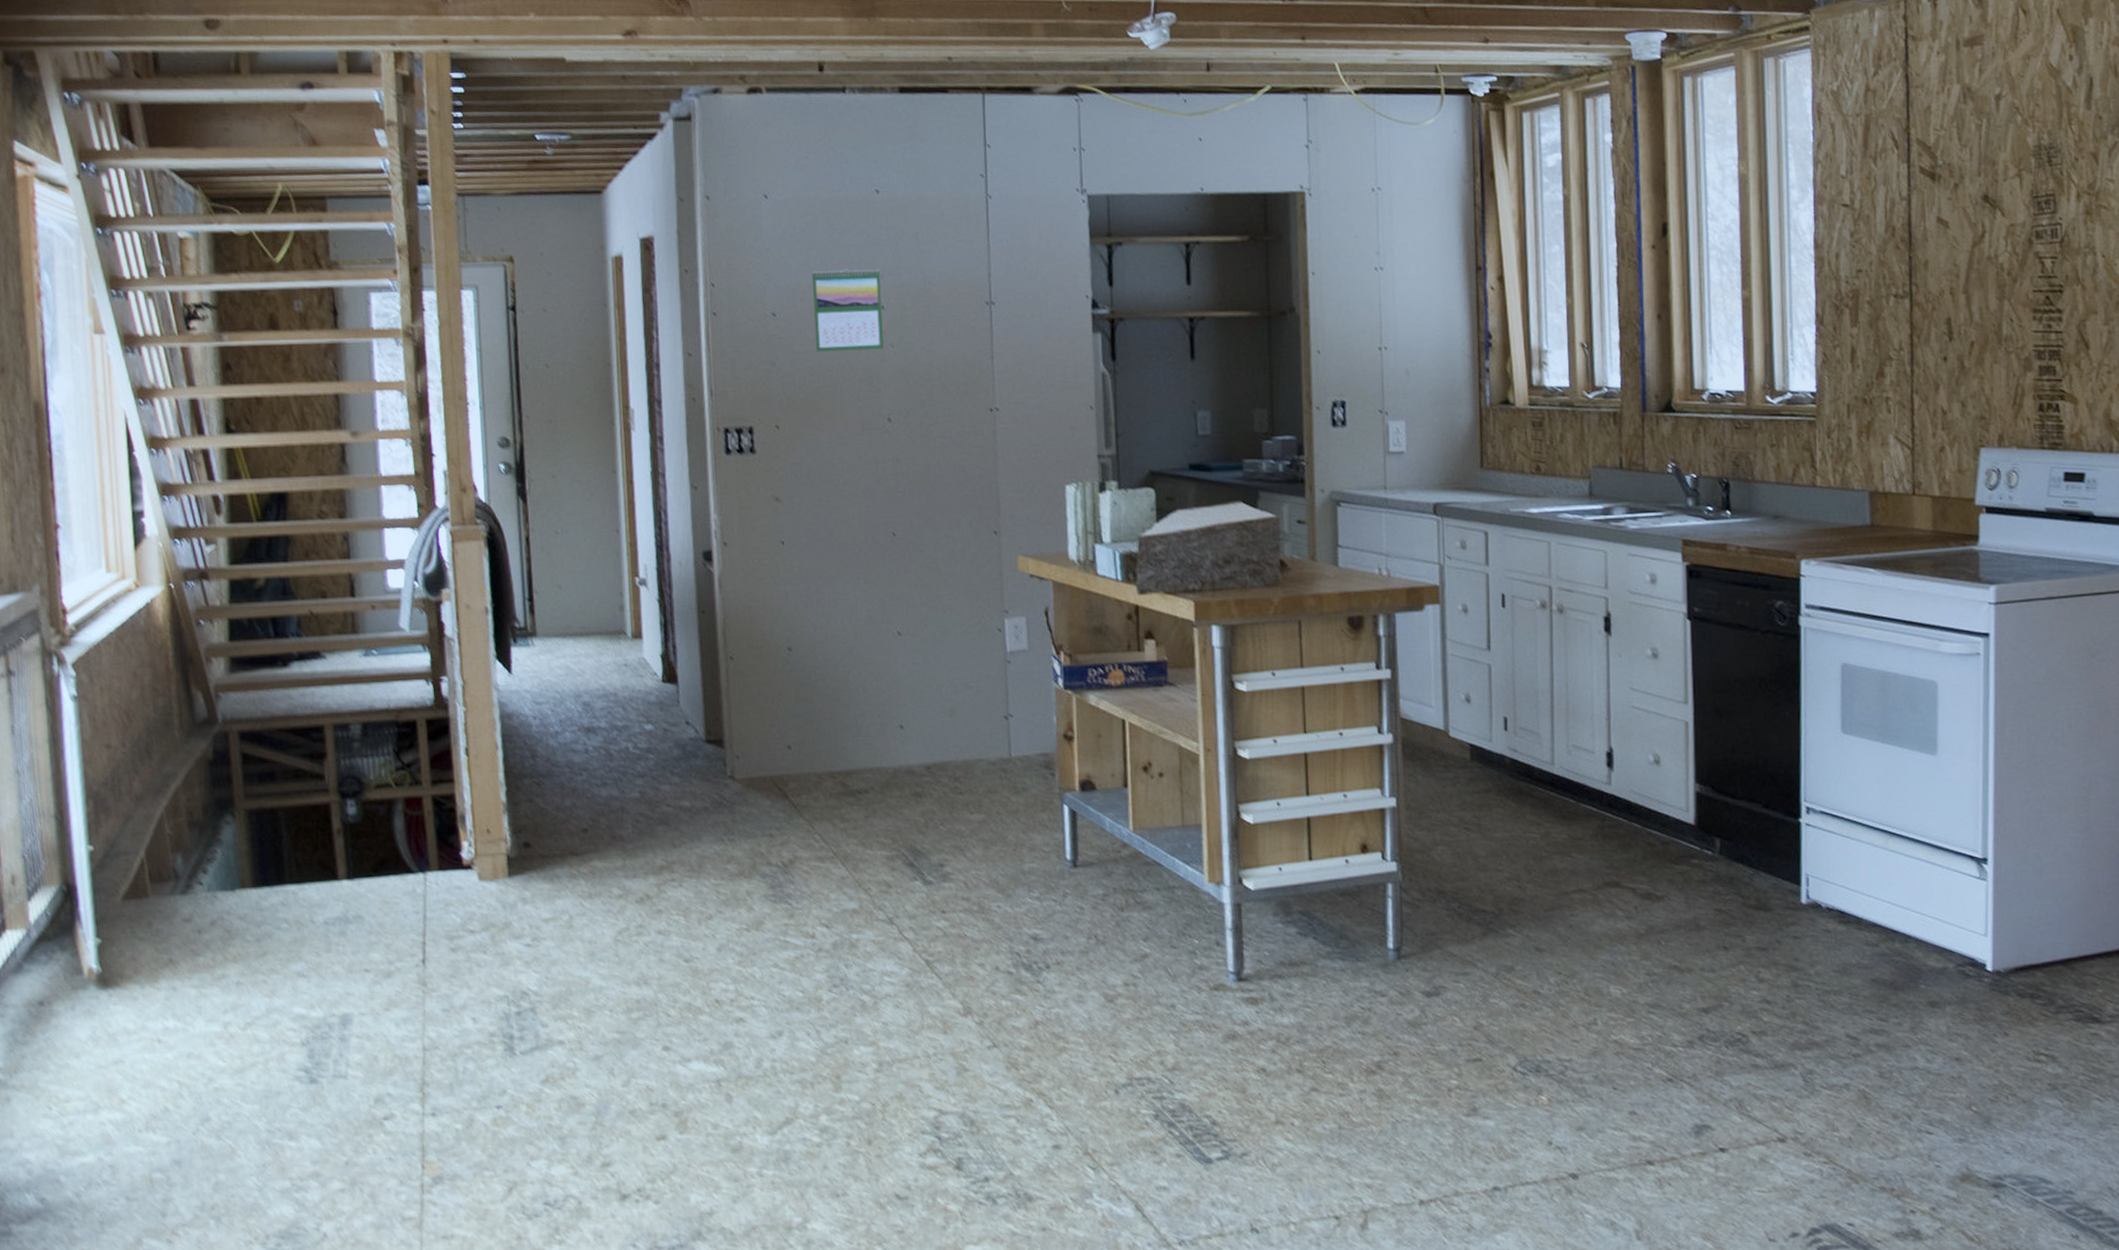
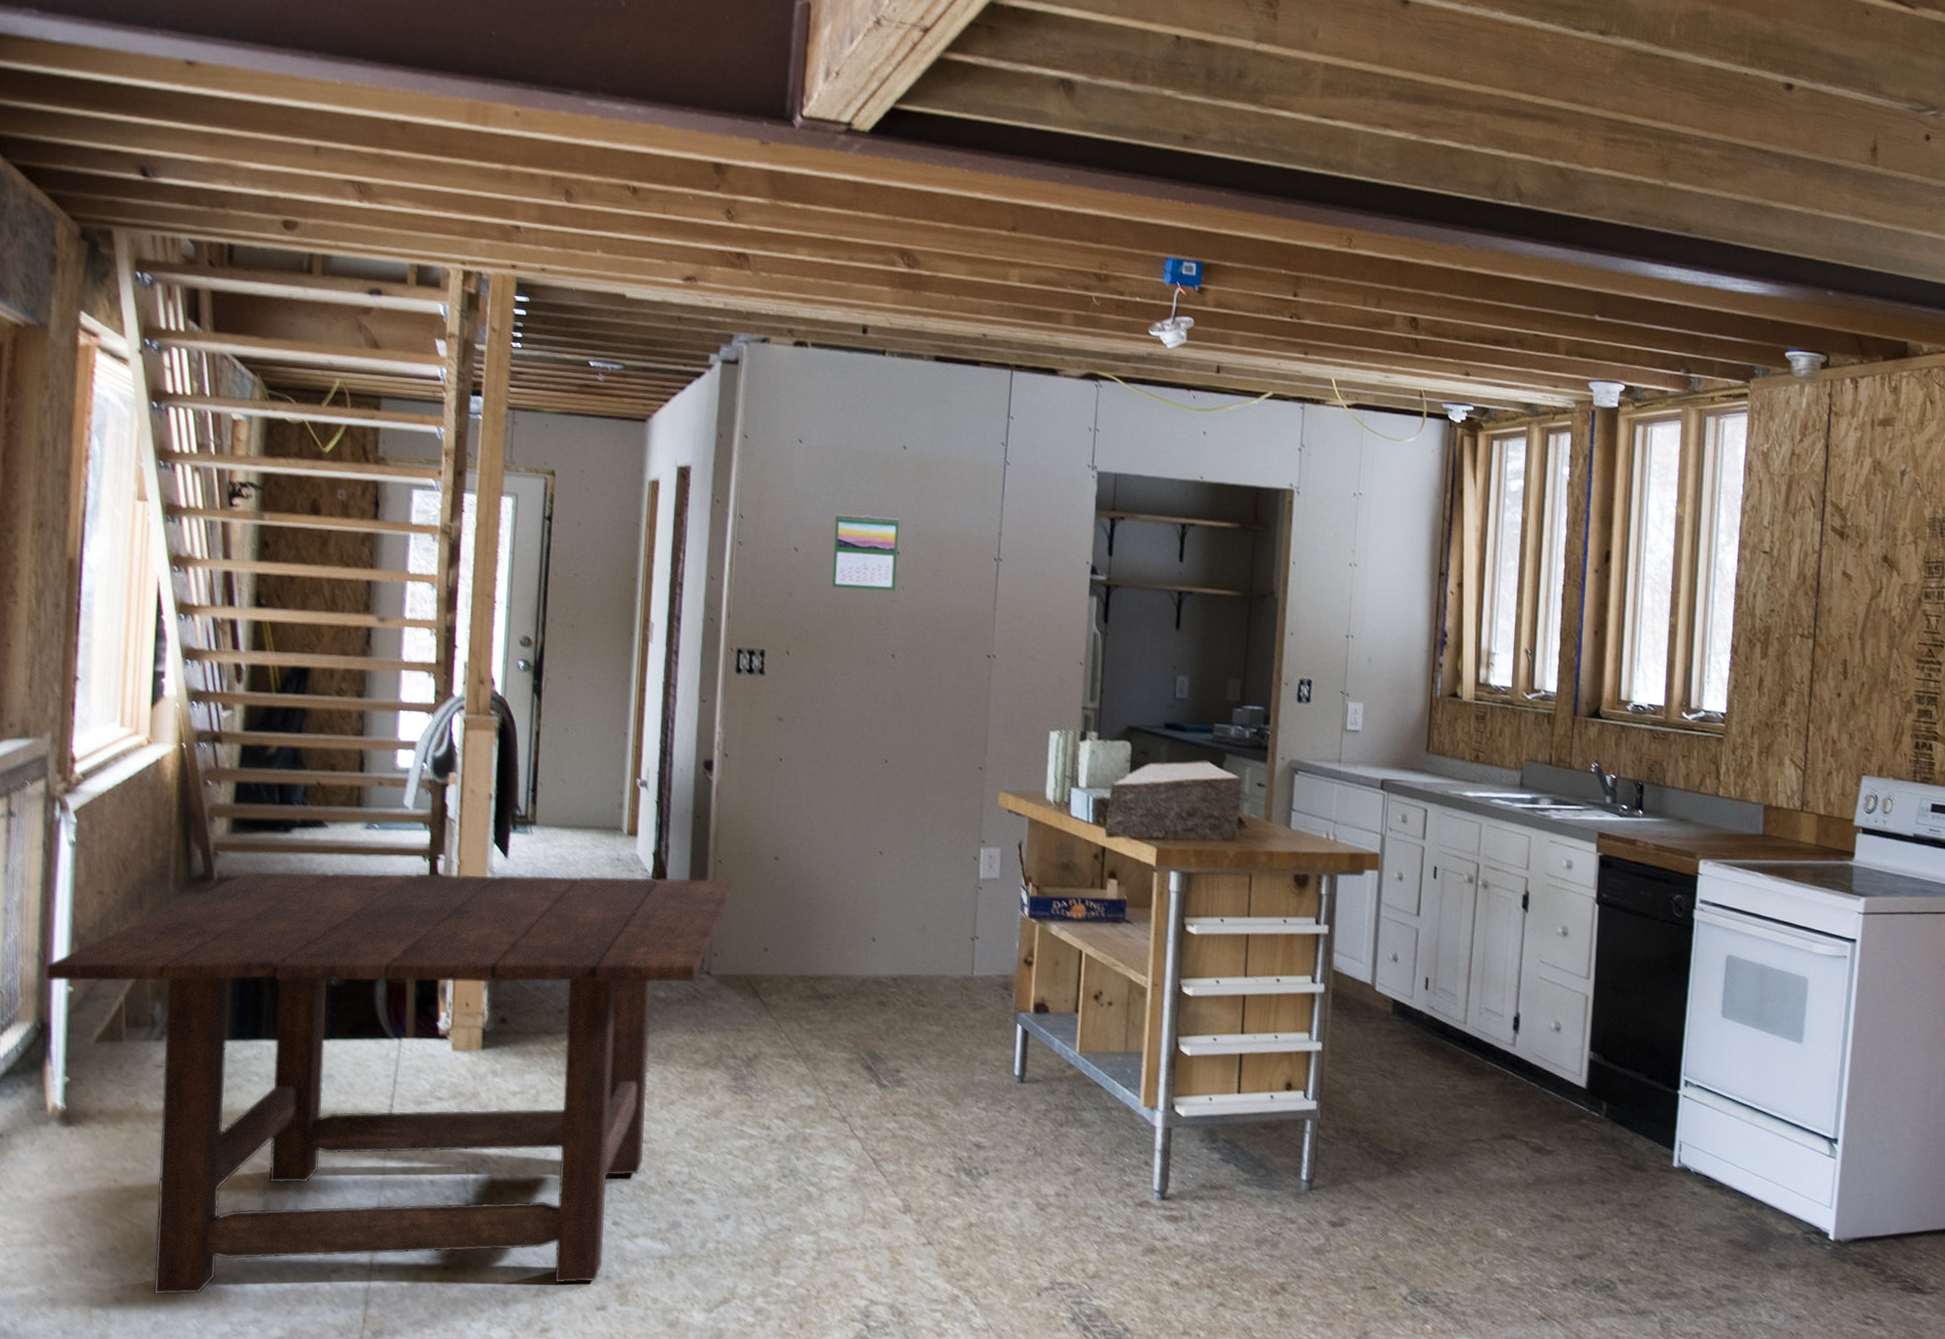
dining table: none [64,677,750,1154] -> present [46,872,735,1295]

